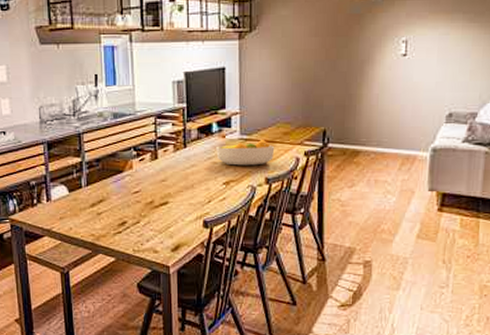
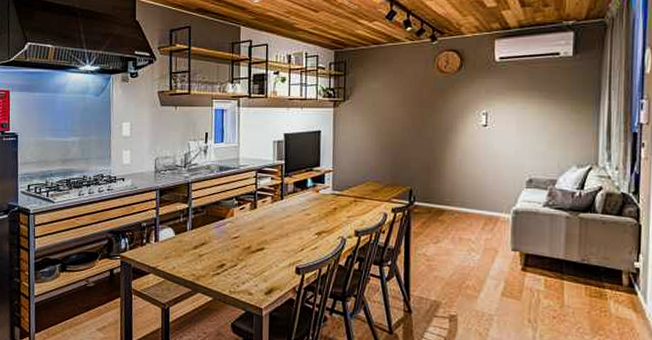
fruit bowl: present [216,139,275,166] -> none [310,195,364,219]

